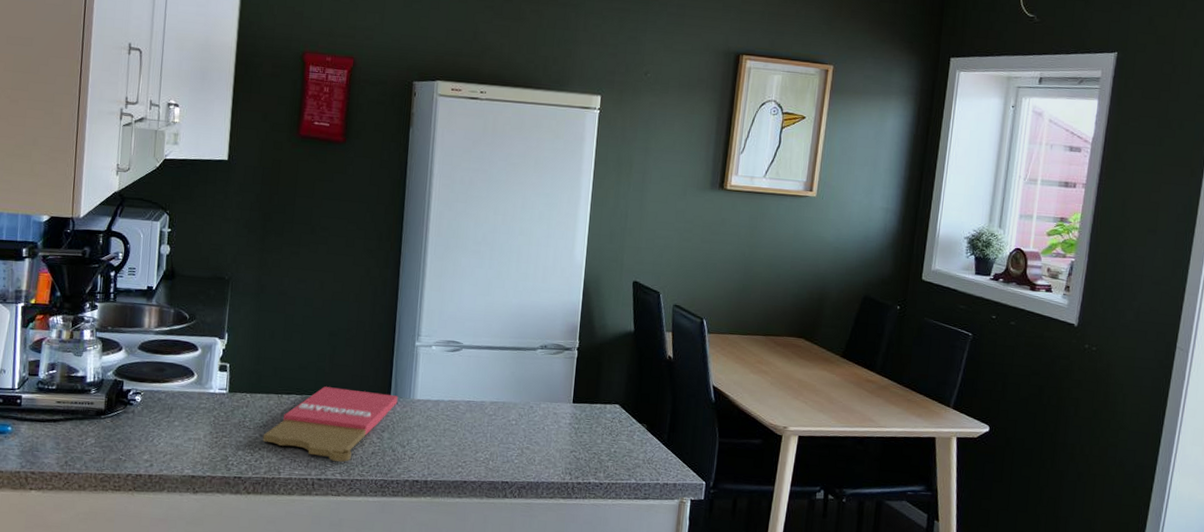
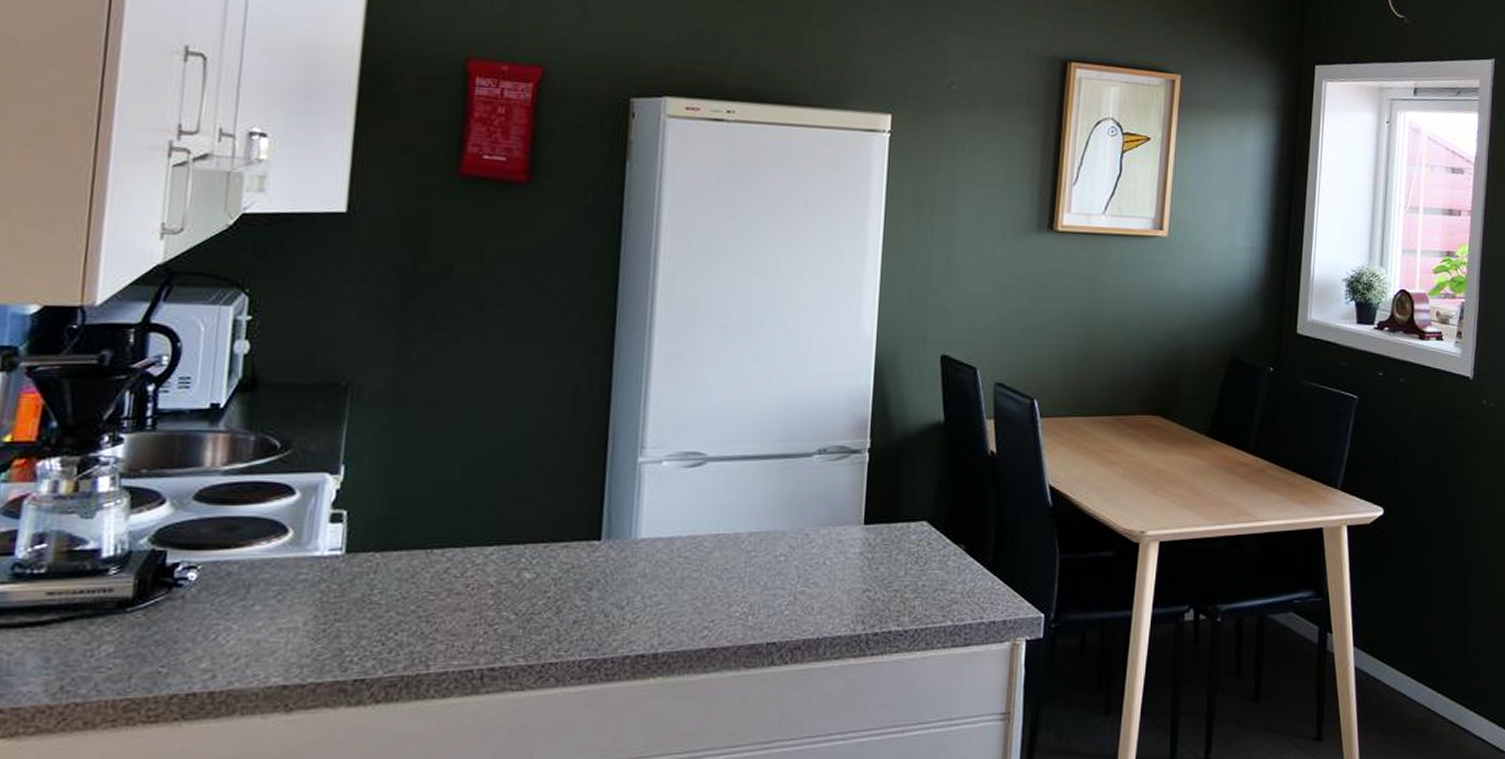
cutting board: present [262,386,398,462] -> none [400,532,613,640]

